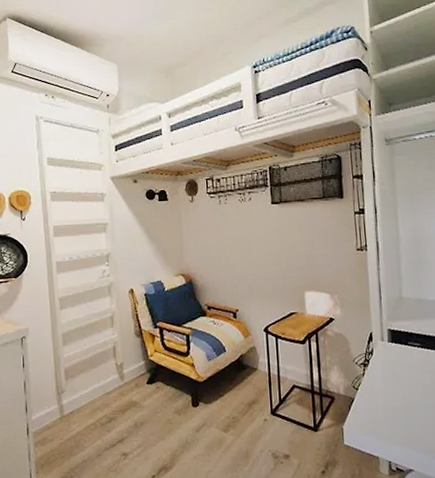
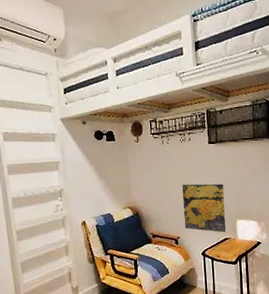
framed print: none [240,248,295,307] -> present [181,183,228,234]

